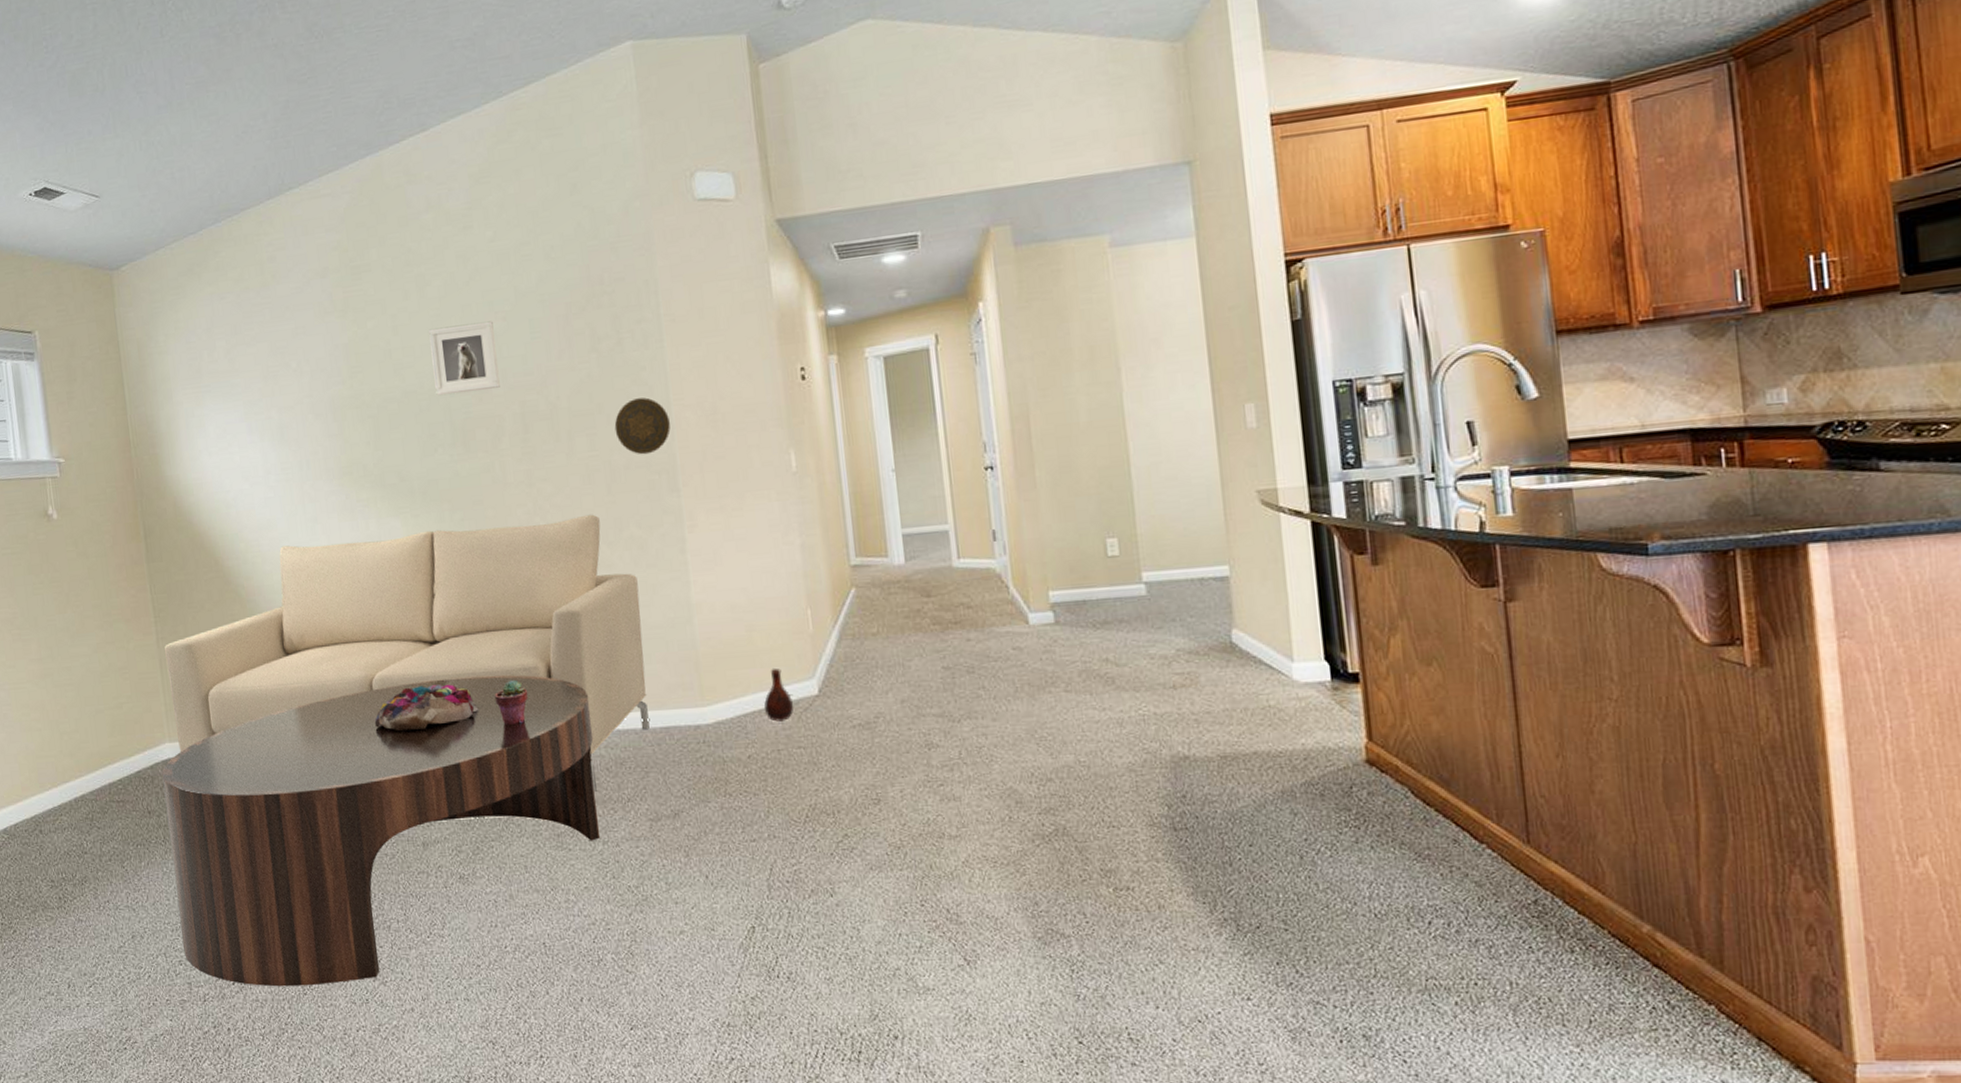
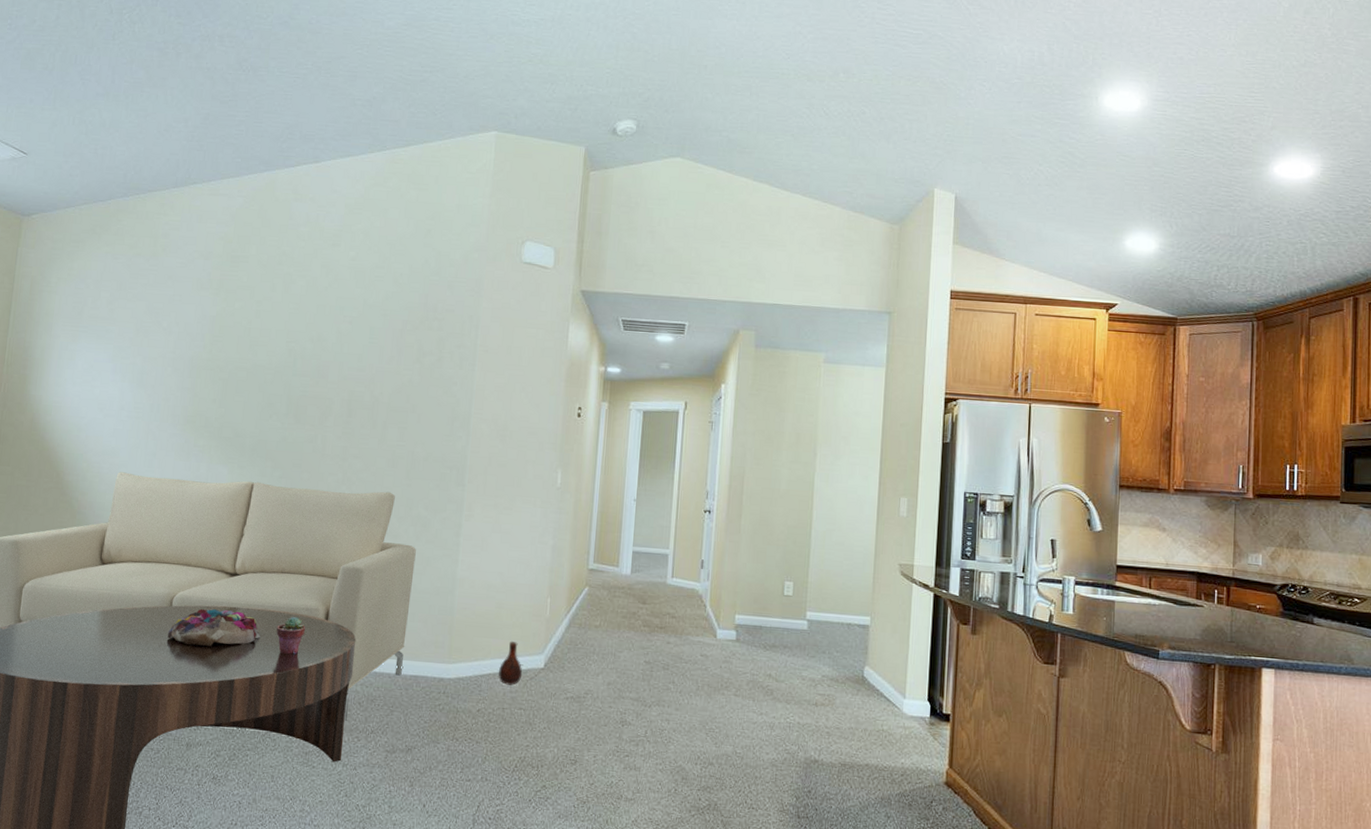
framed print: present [429,321,500,396] -> none [281,318,341,377]
decorative plate: present [614,397,671,455] -> none [422,406,468,452]

